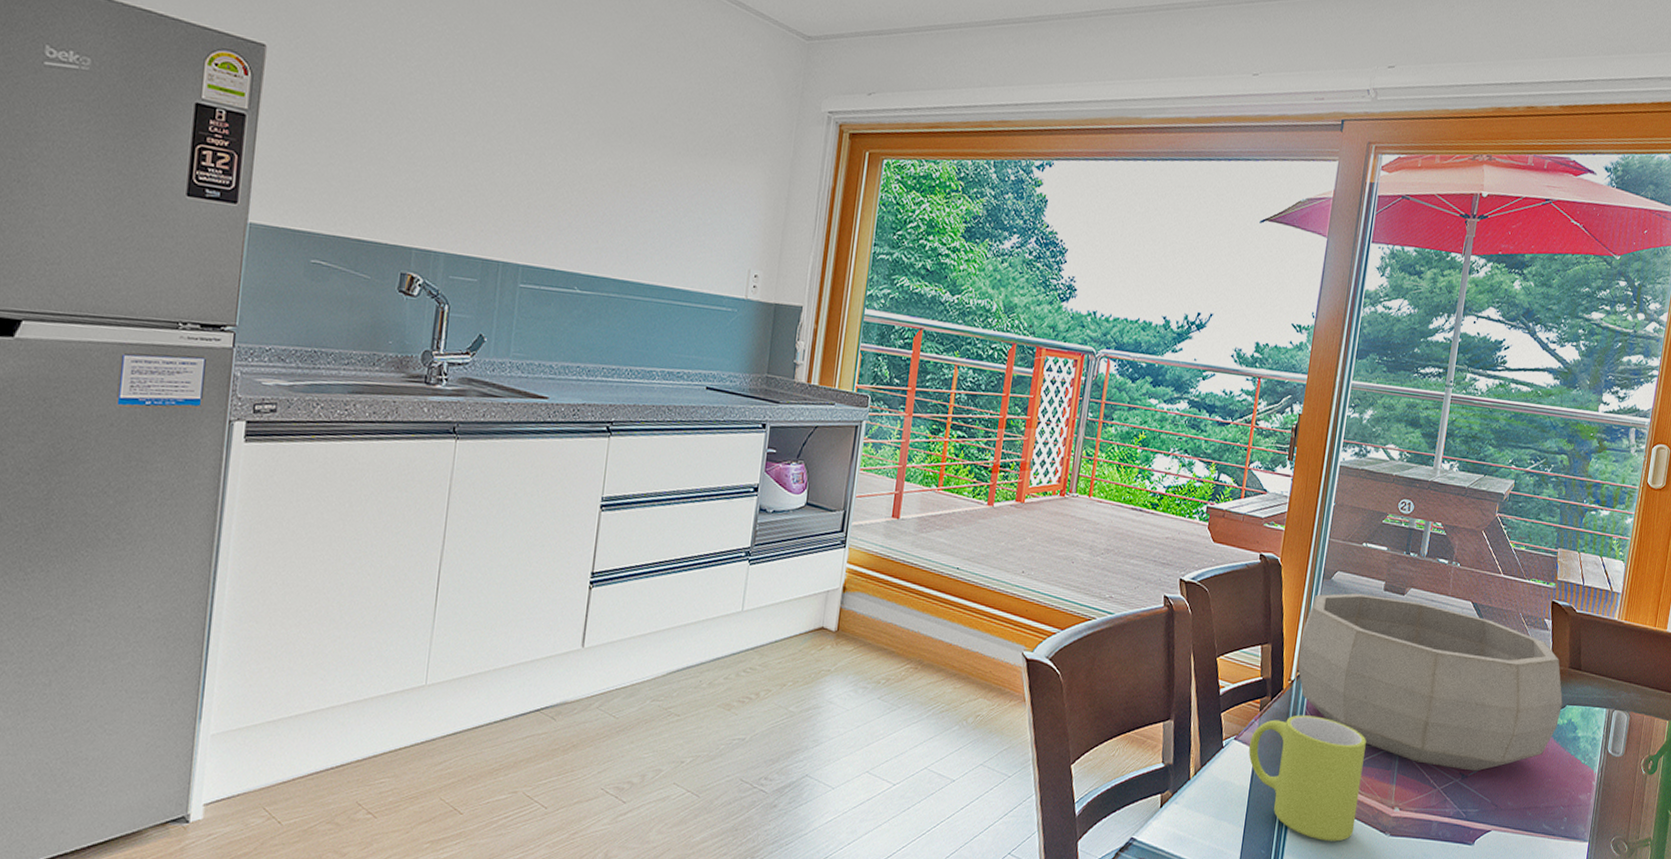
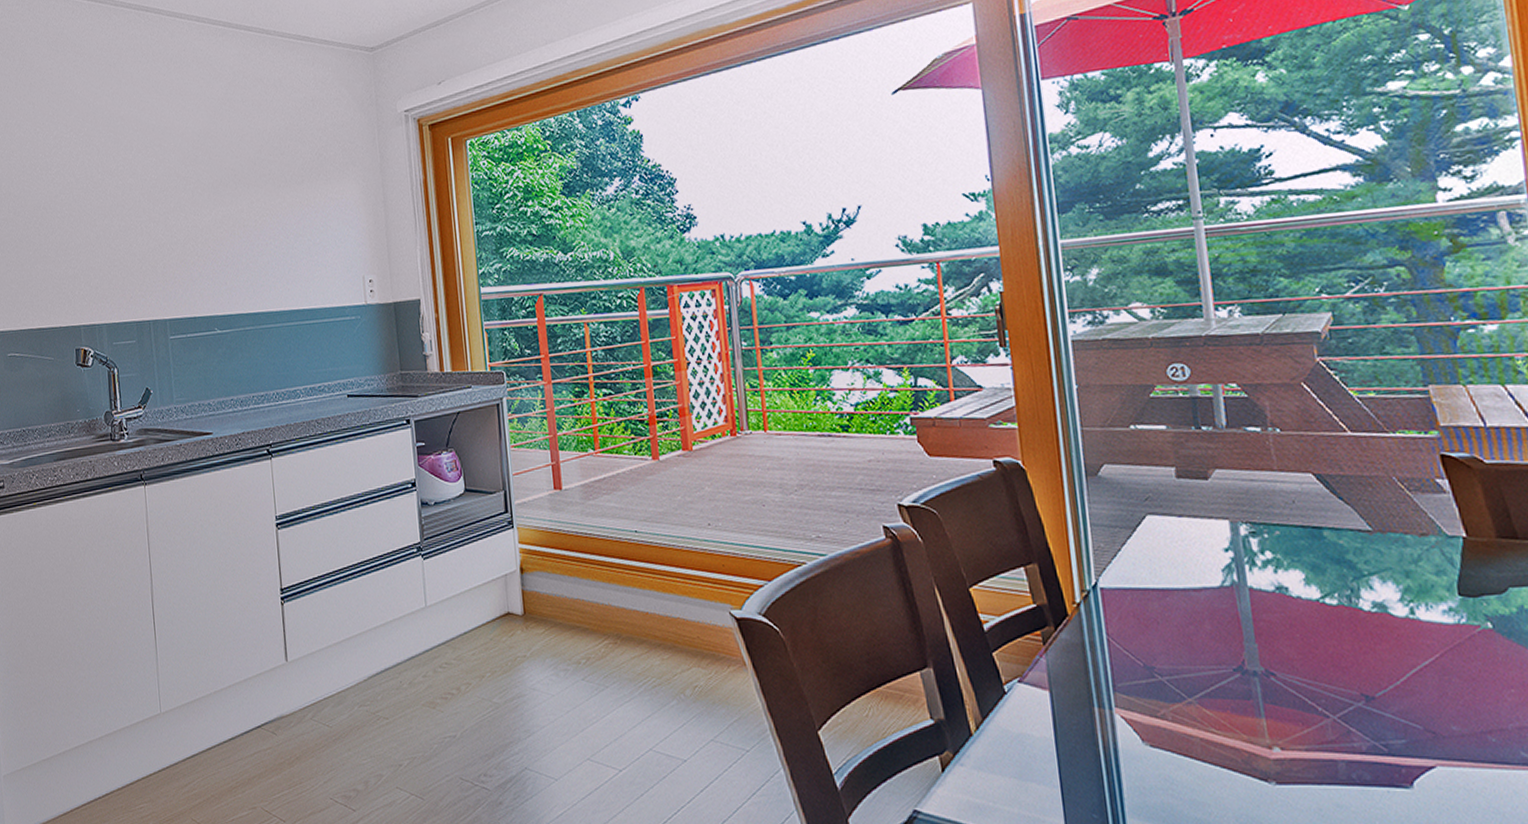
mug: present [1248,715,1366,842] -> none [1039,643,1220,797]
decorative bowl: present [1298,593,1563,771] -> none [1075,484,1503,690]

